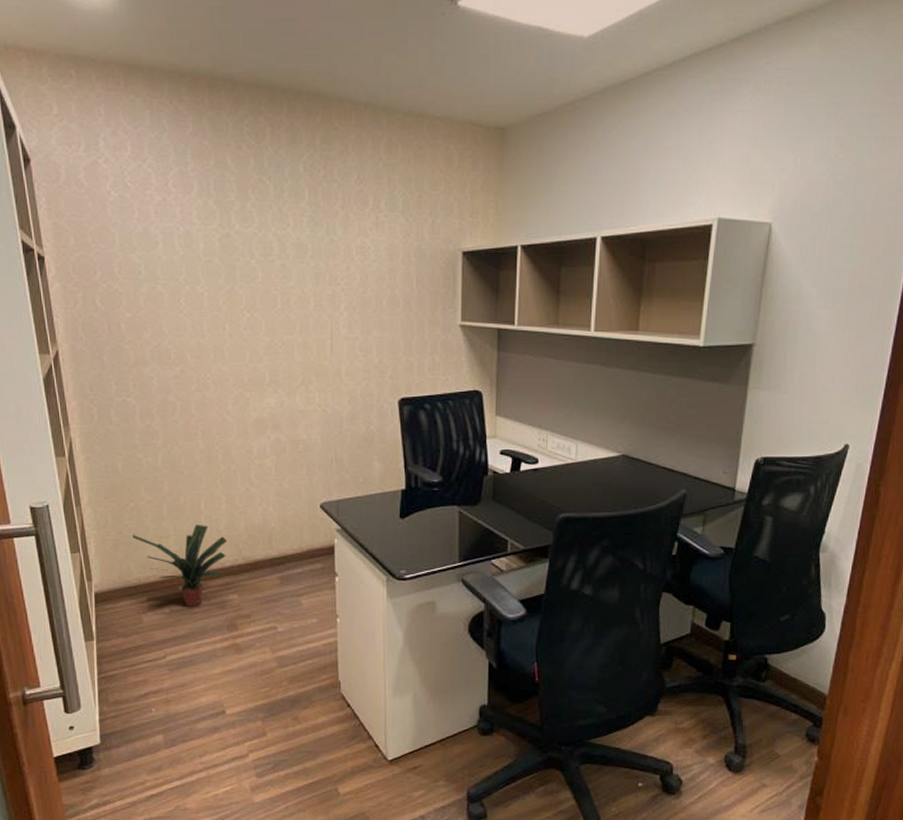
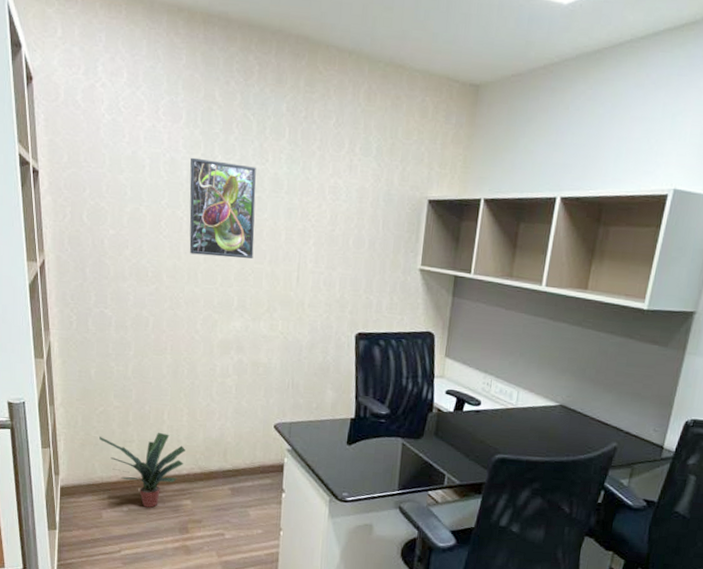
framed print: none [206,228,282,331] -> present [189,157,256,259]

